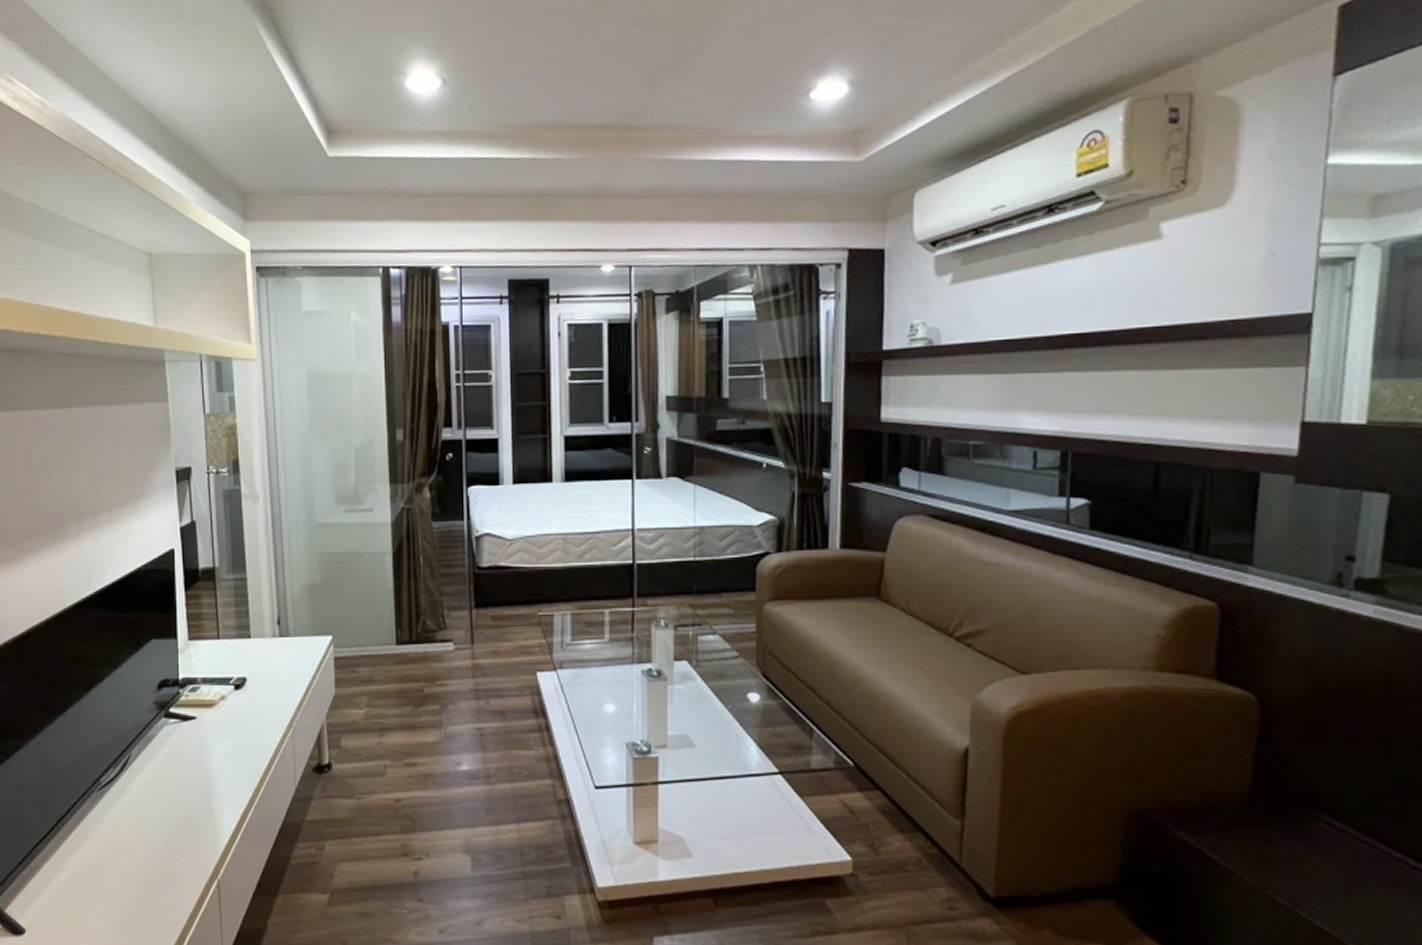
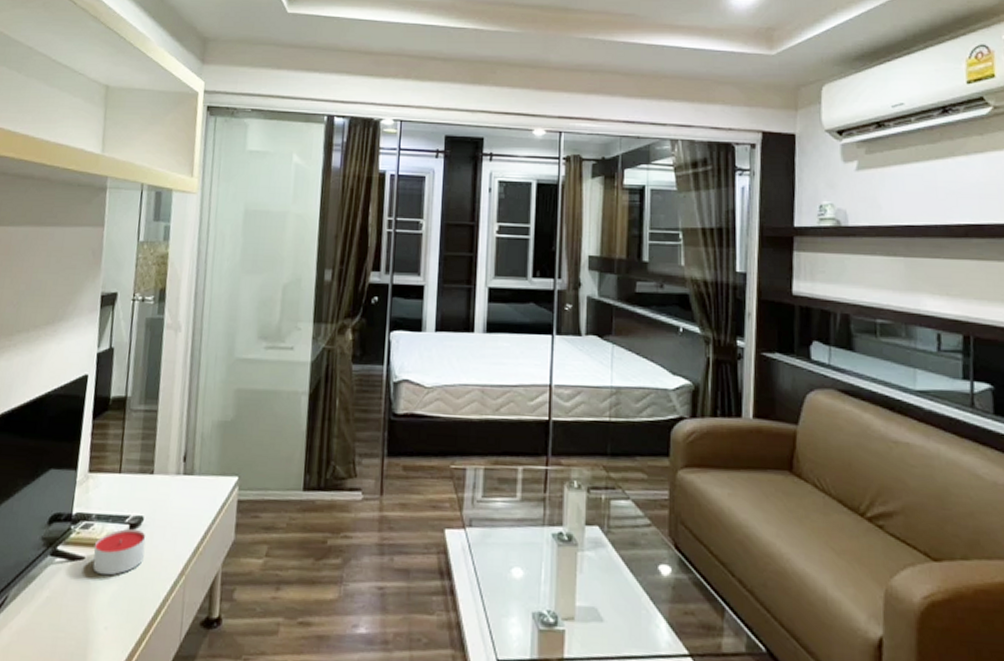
candle: none [203,690,252,732] -> present [92,529,146,576]

